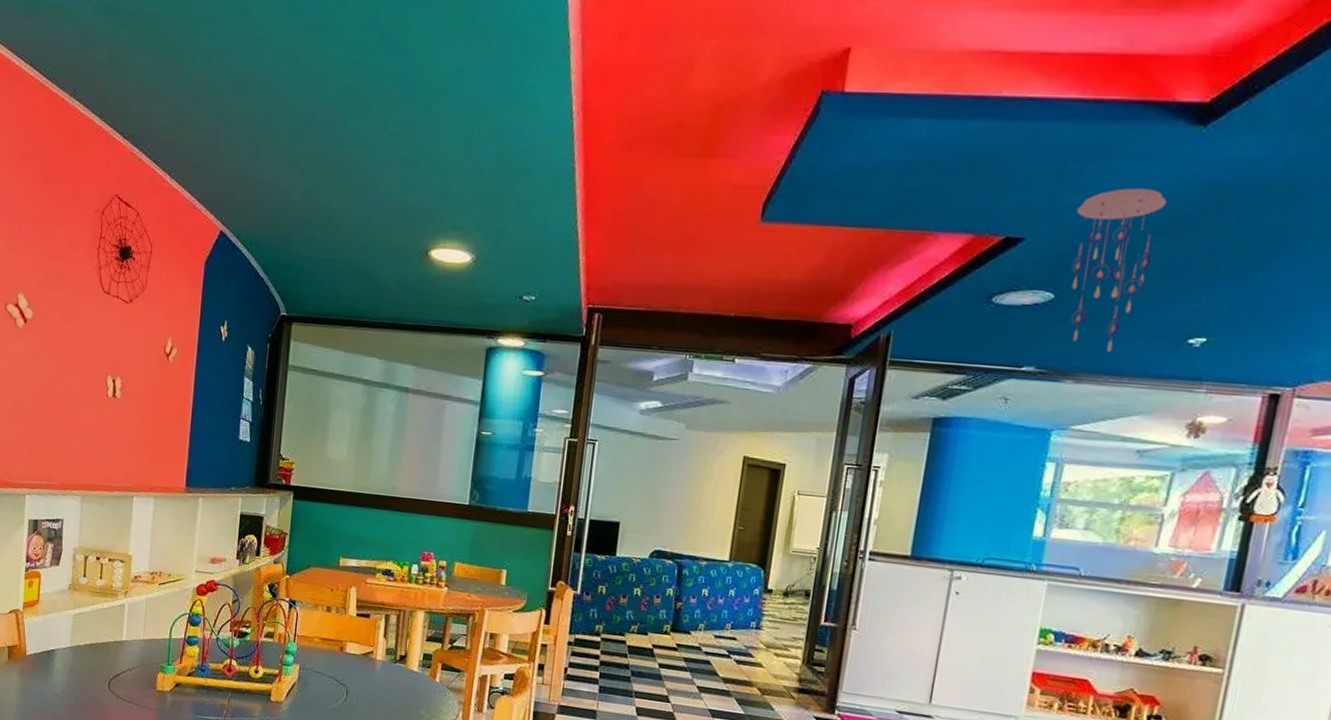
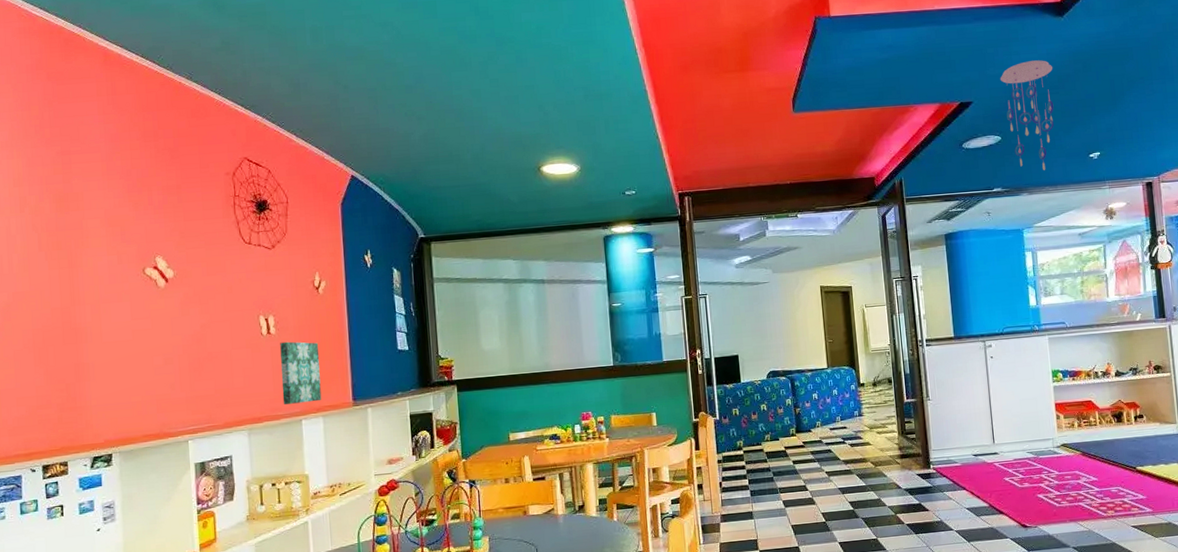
wall art: none [118,408,161,480] -> present [280,341,322,405]

